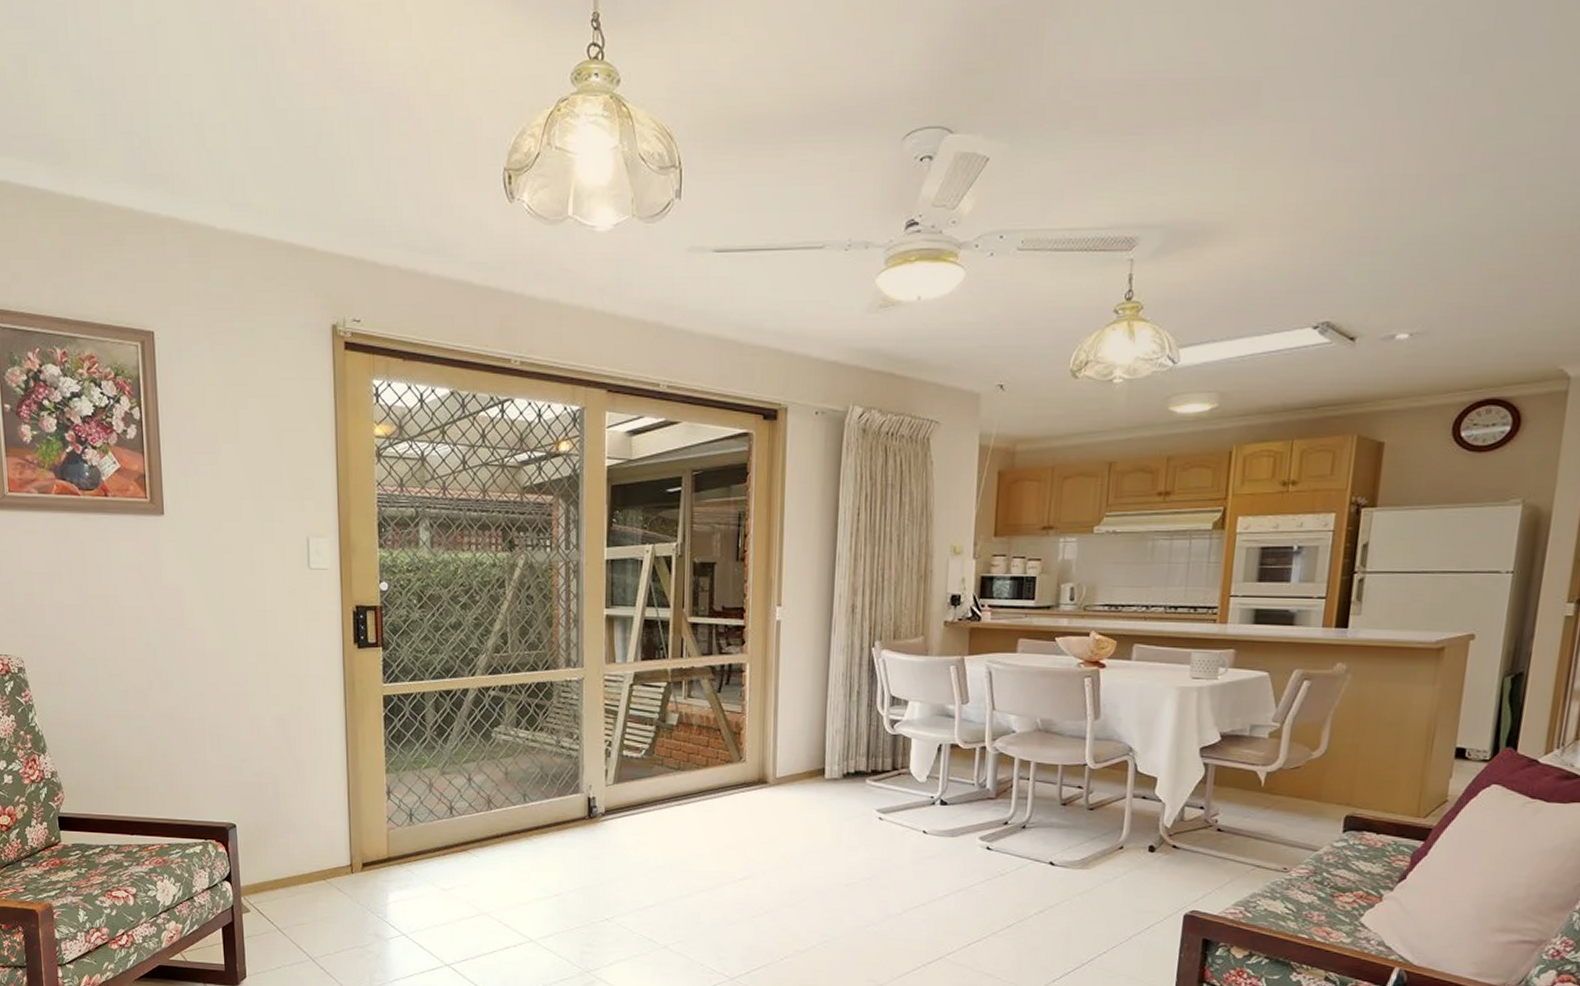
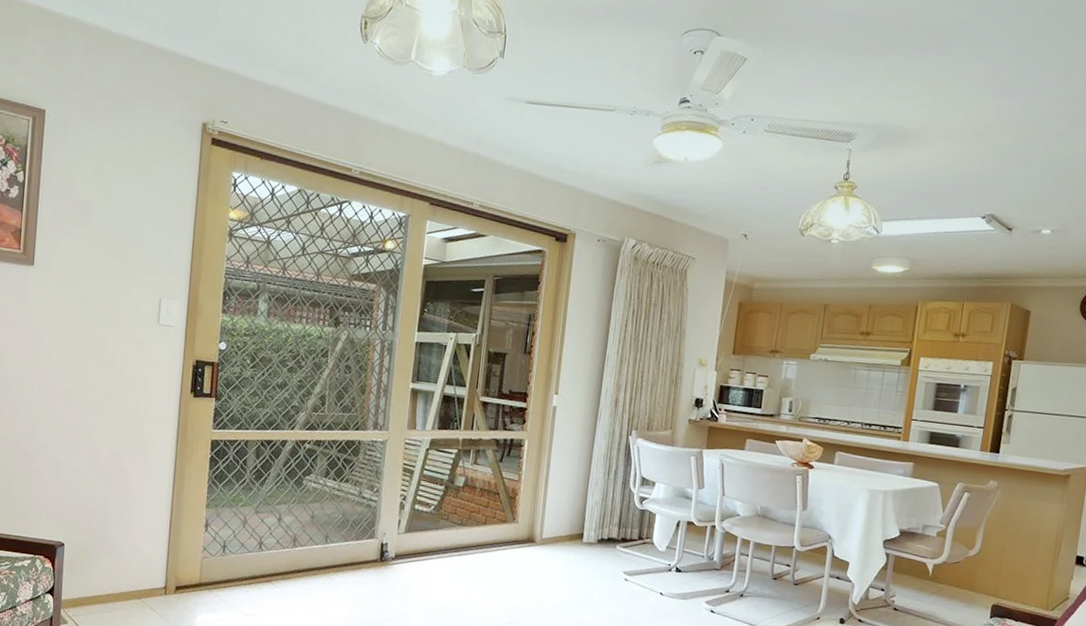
mug: present [1189,650,1230,680] -> none [877,460,909,486]

